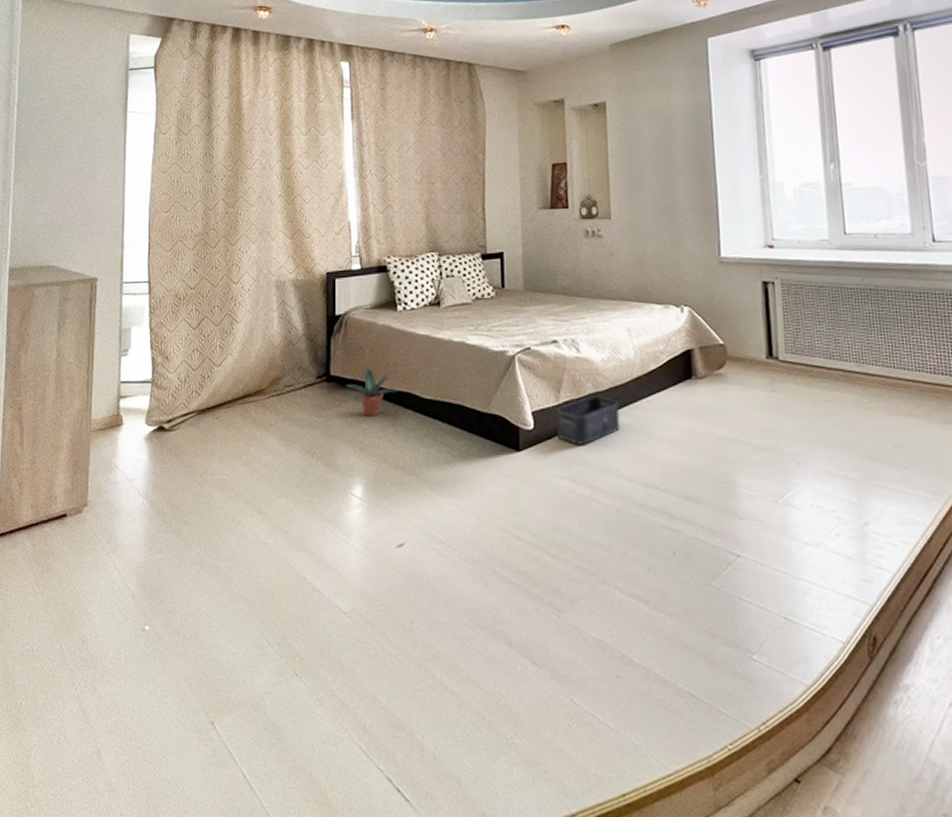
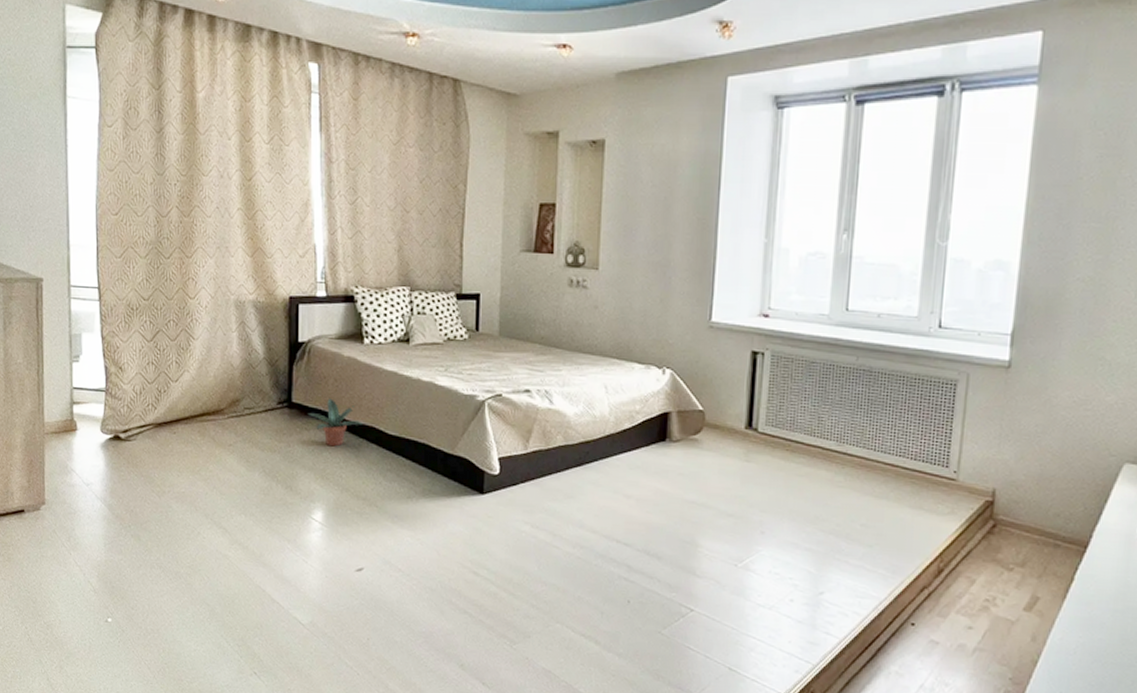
storage bin: present [556,396,620,445] -> none [523,448,589,494]

